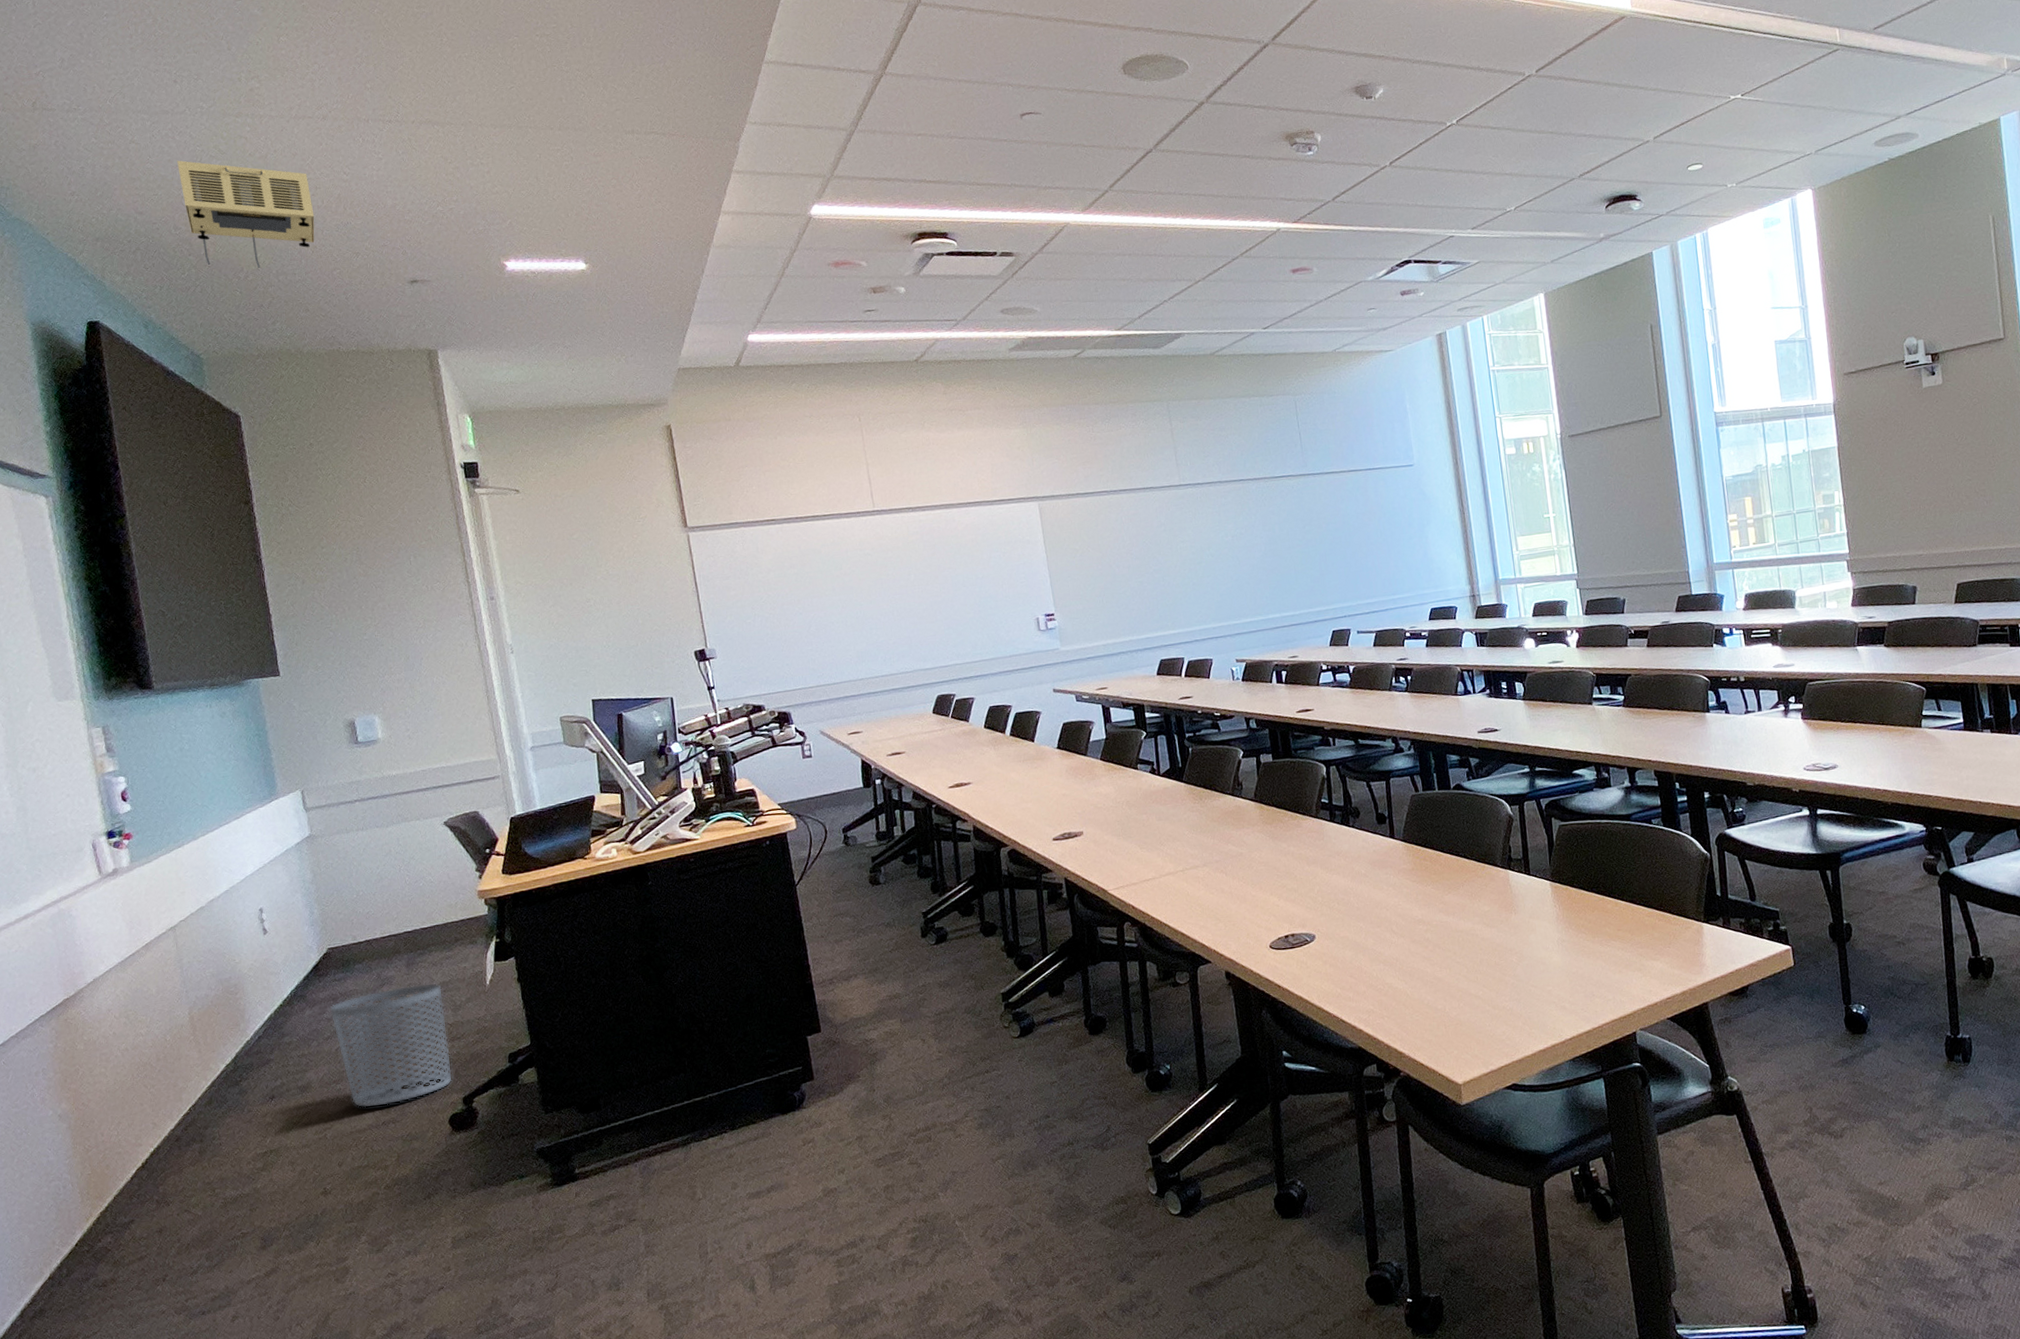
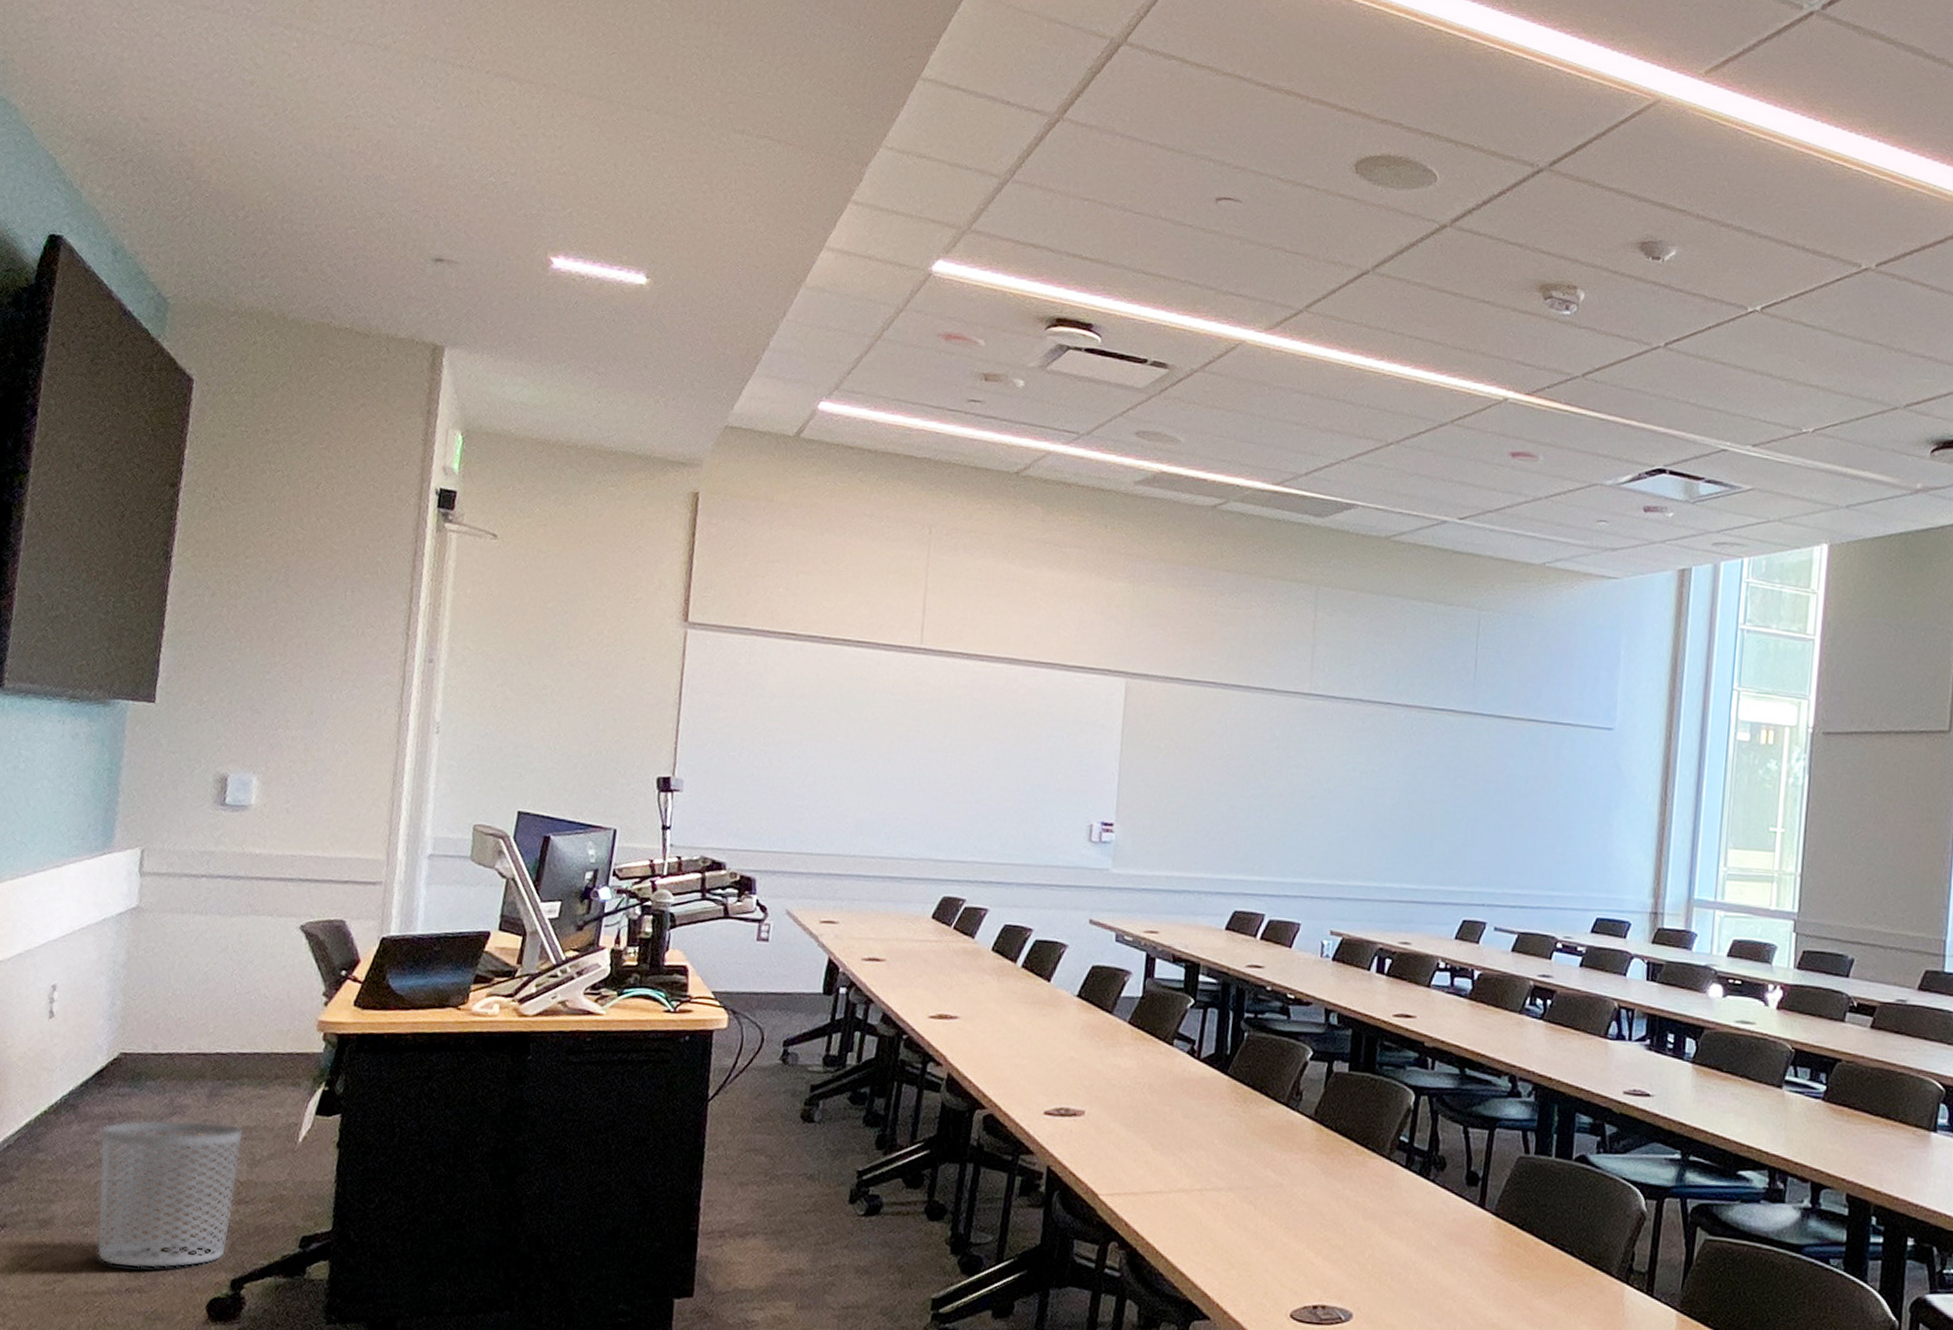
projector: present [177,160,315,268] -> none [196,66,349,209]

